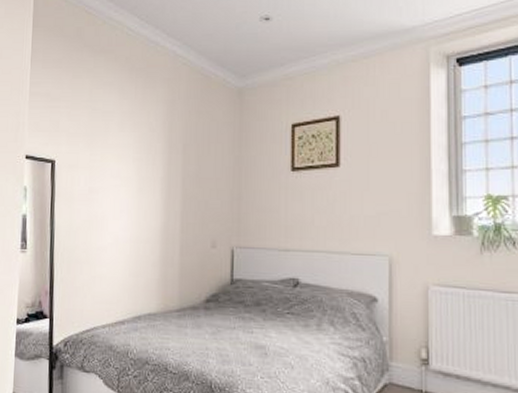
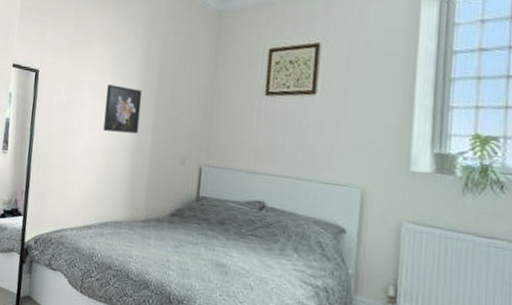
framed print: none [129,171,168,221] -> present [103,84,143,134]

